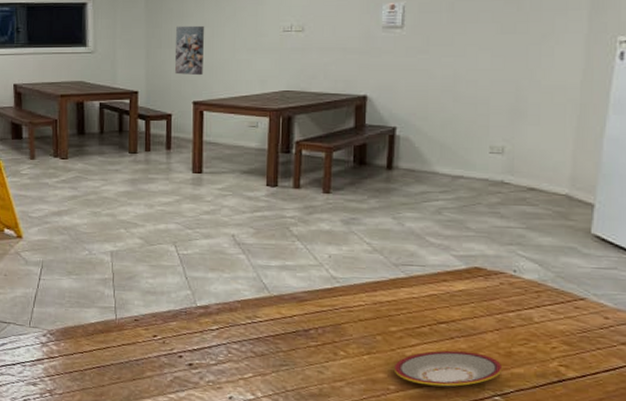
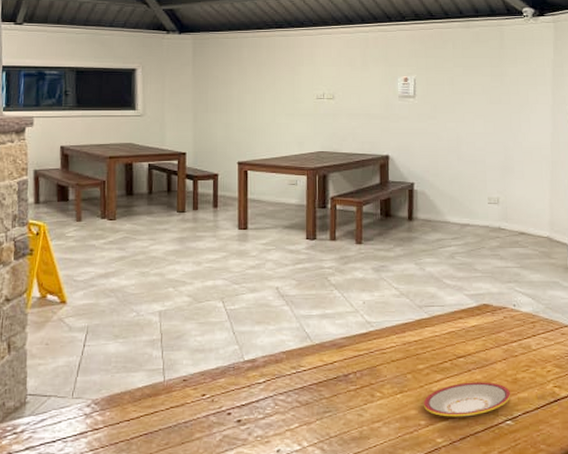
wall art: present [174,25,205,76] -> none [220,92,248,138]

